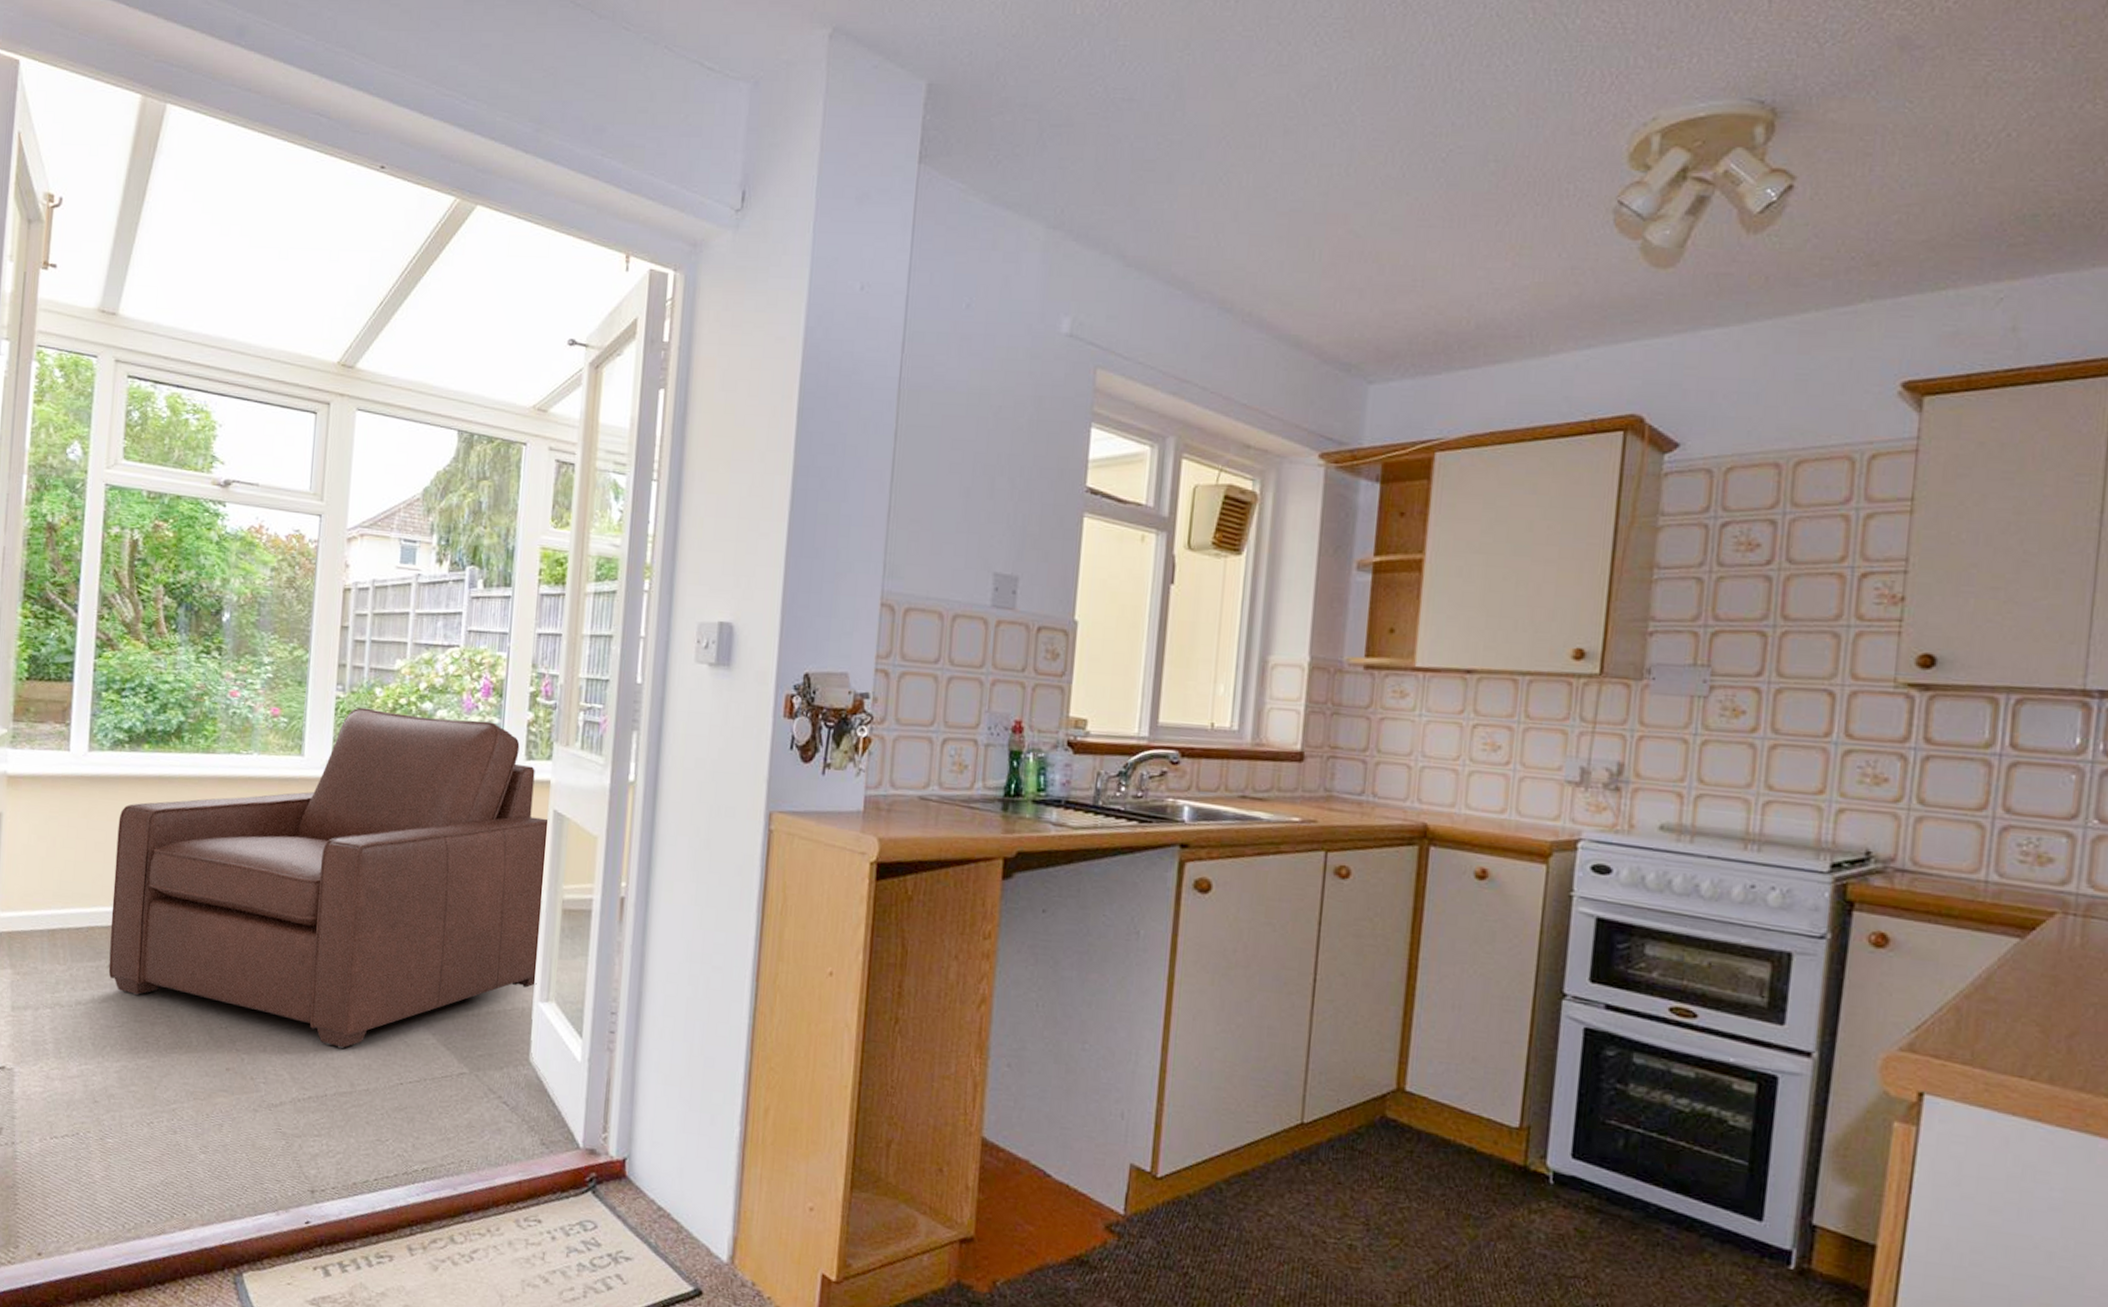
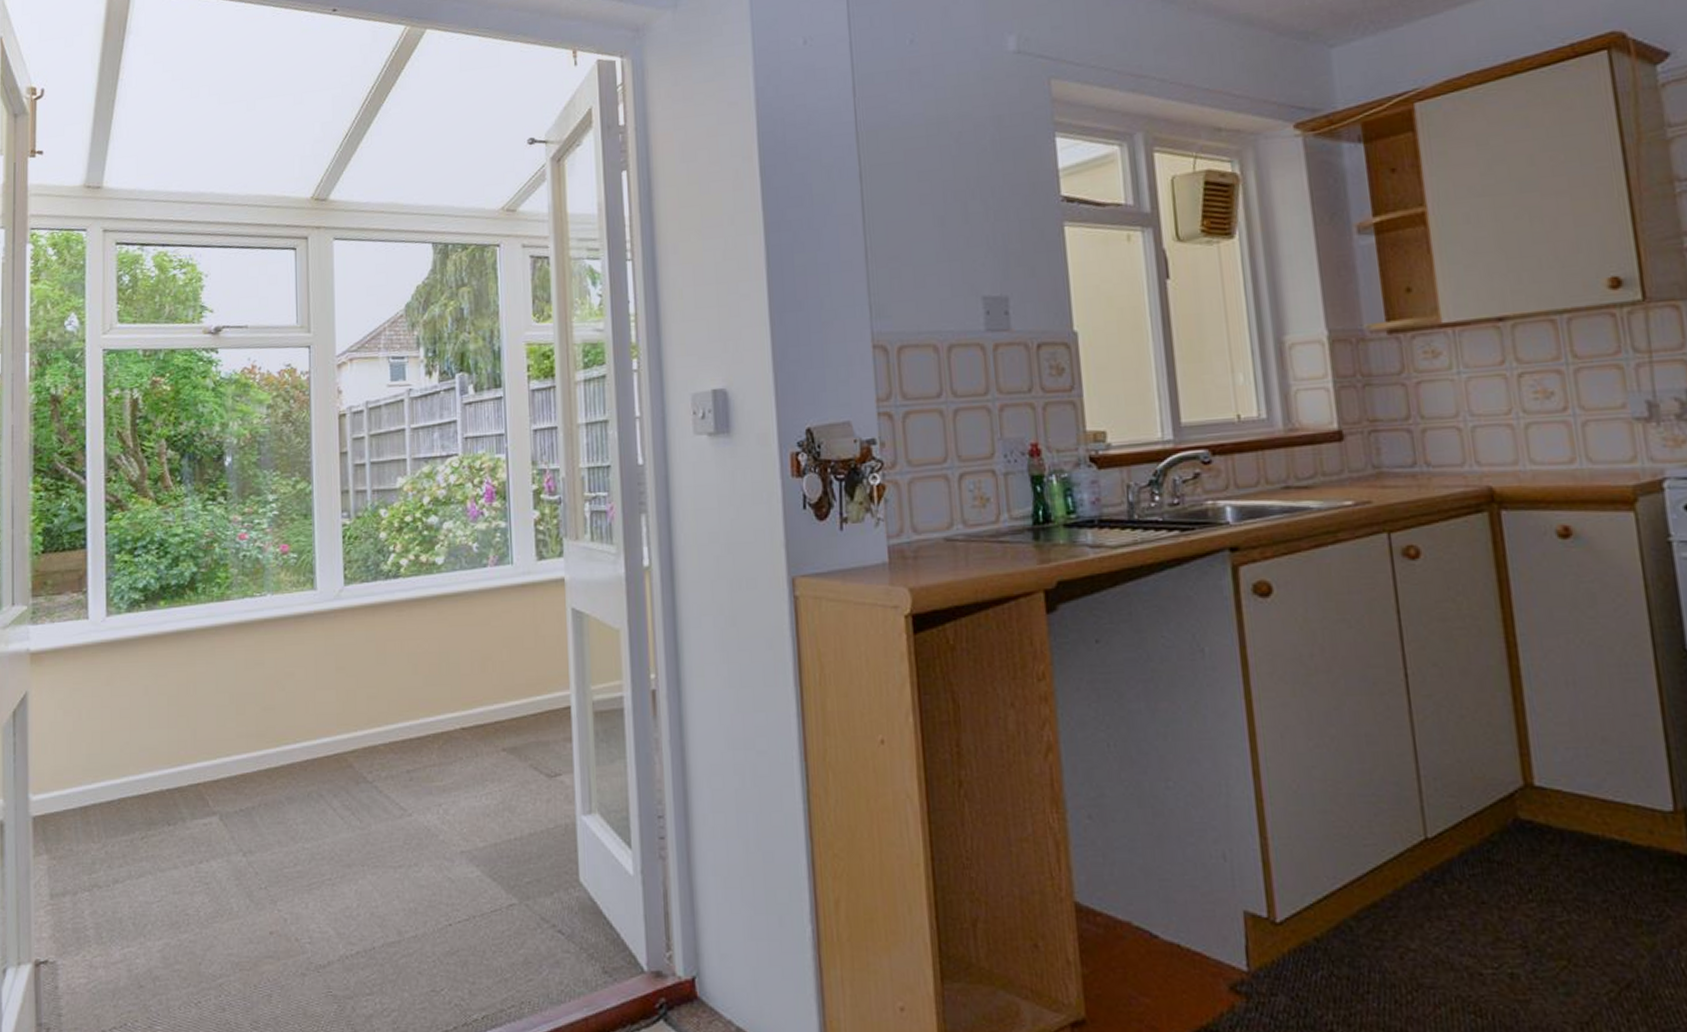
chair: present [108,707,547,1049] -> none [141,526,577,895]

